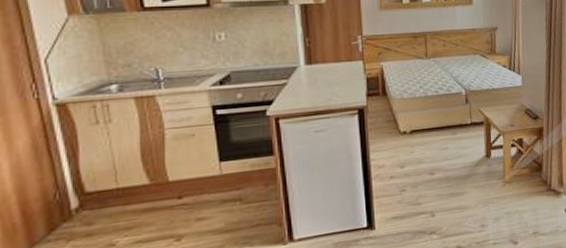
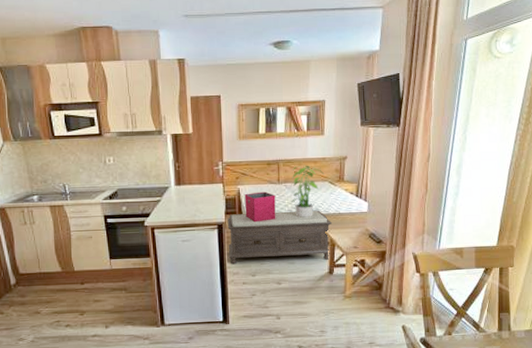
bench: none [369,86,487,156] -> present [227,210,333,265]
storage bin: none [389,68,426,105] -> present [245,191,276,223]
potted plant: none [439,37,476,96] -> present [290,165,325,219]

